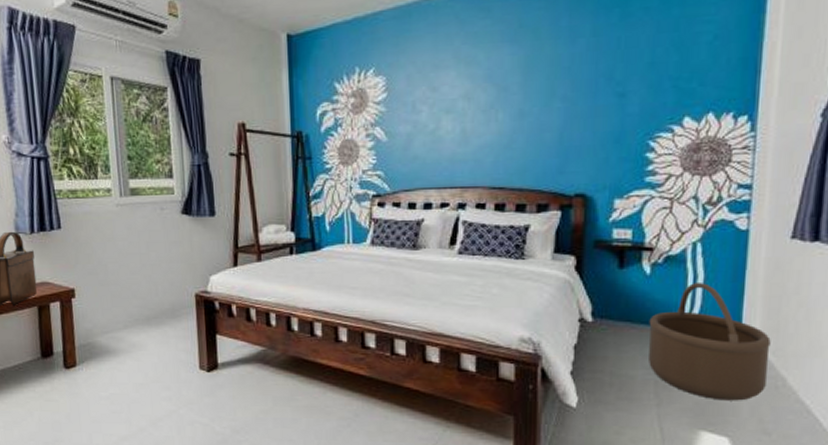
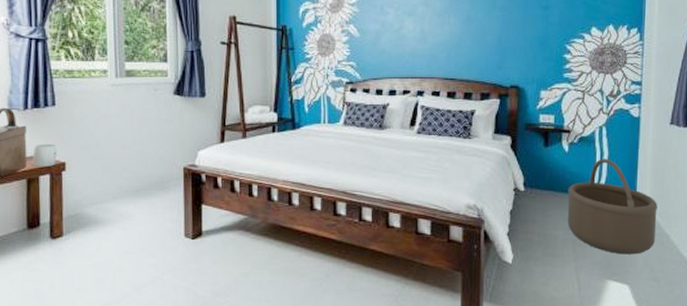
mug: none [41,269,66,295] -> present [32,143,57,168]

